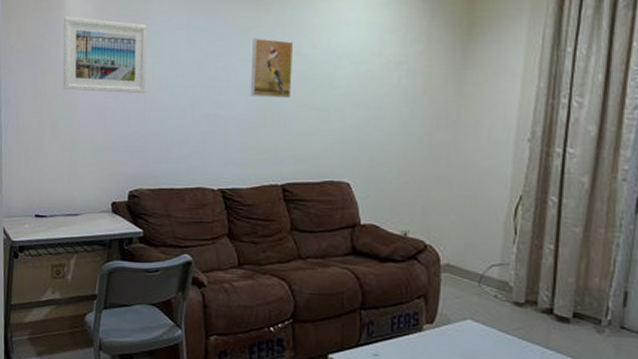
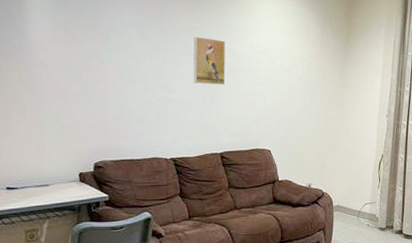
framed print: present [62,16,148,93] -> none [25,10,105,79]

